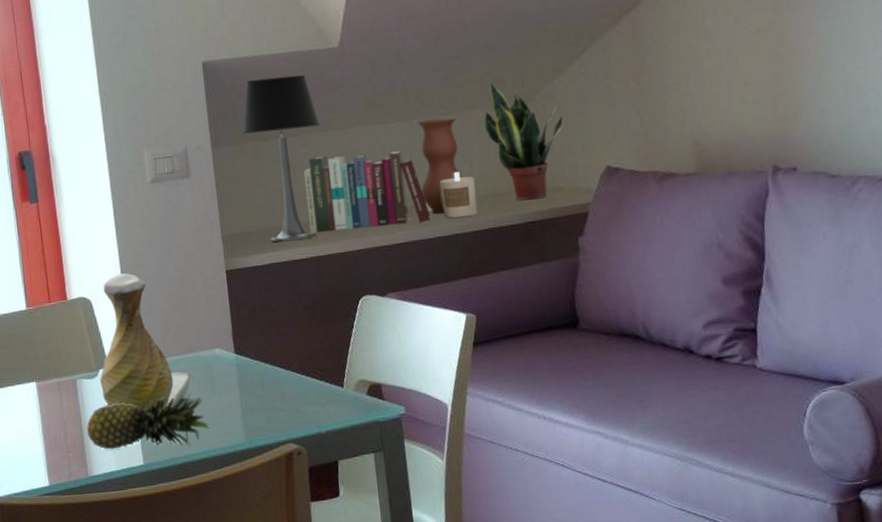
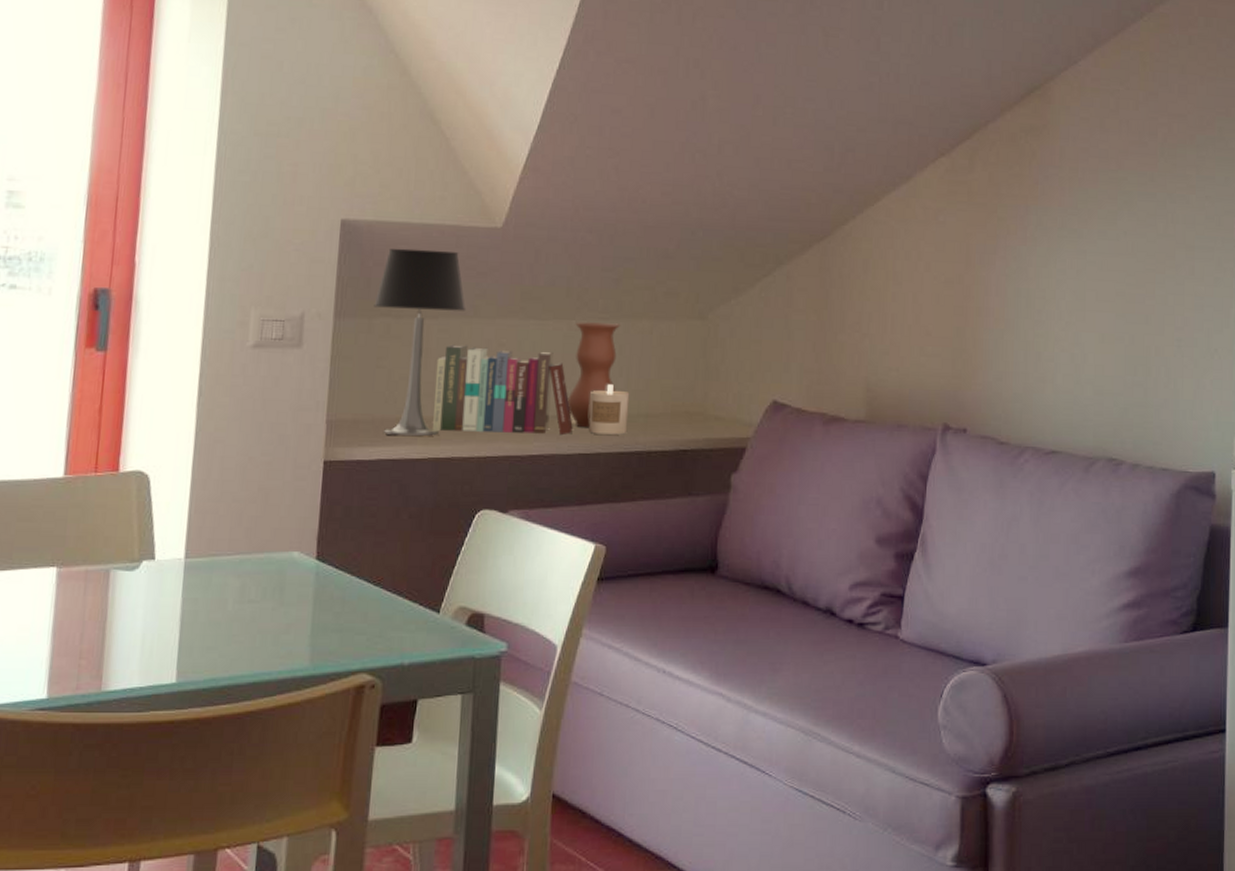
fruit: present [87,395,210,450] -> none [111,603,269,666]
vase: present [100,273,191,412] -> none [140,449,257,619]
potted plant: present [484,83,563,201] -> none [649,293,735,426]

